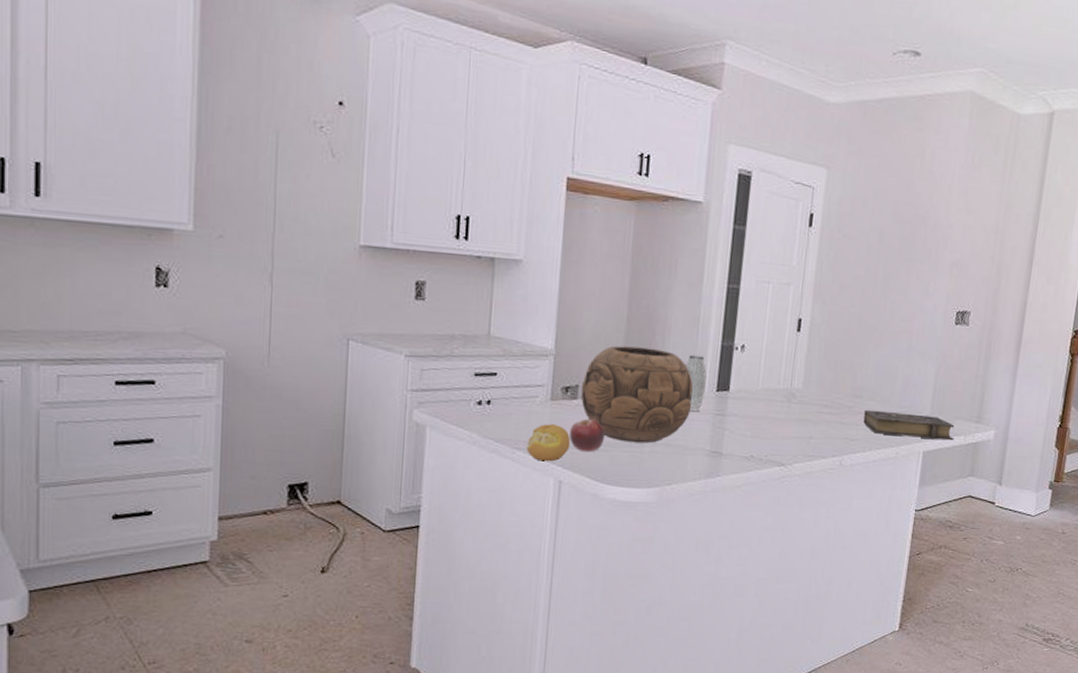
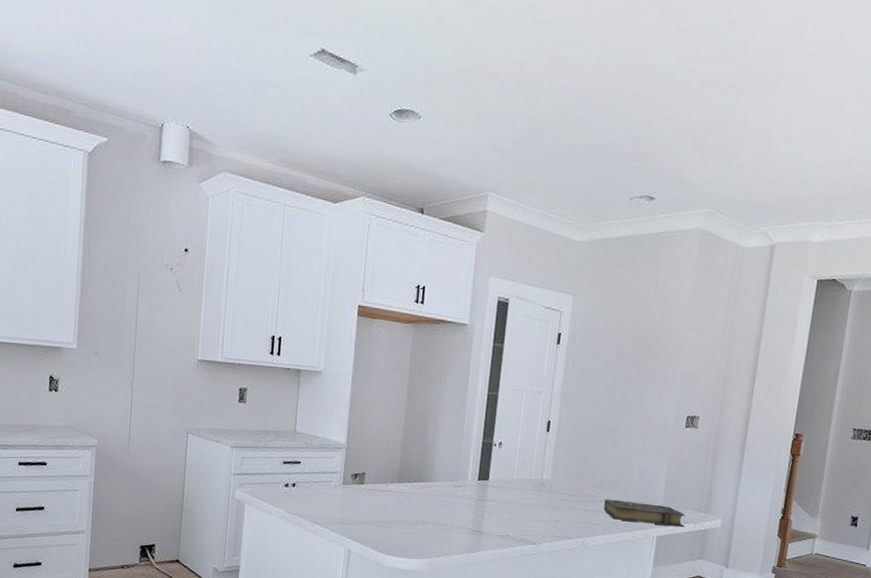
fruit: present [526,424,571,462] -> none [323,503,358,535]
fruit: present [569,418,606,453] -> none [357,500,386,528]
decorative bowl: present [580,345,693,444] -> none [366,441,459,522]
vase: present [685,355,708,412] -> none [452,450,471,497]

